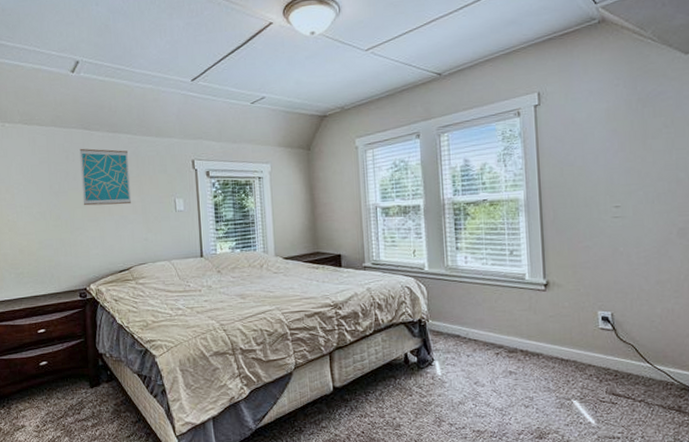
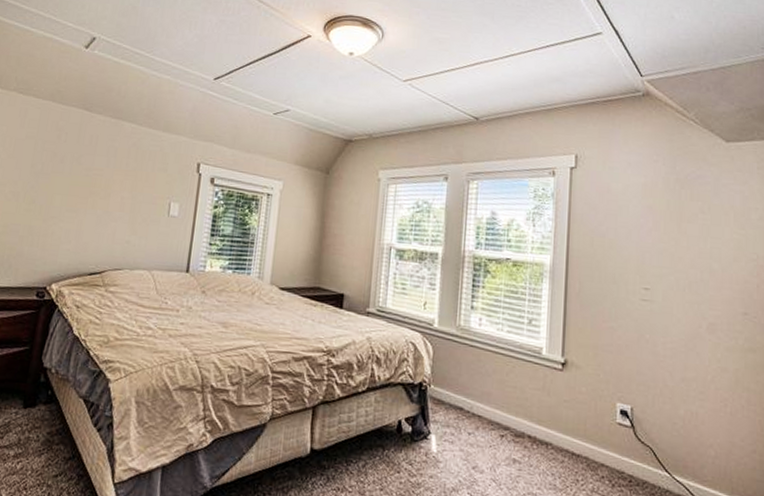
wall art: present [79,148,132,206] -> none [65,129,129,200]

